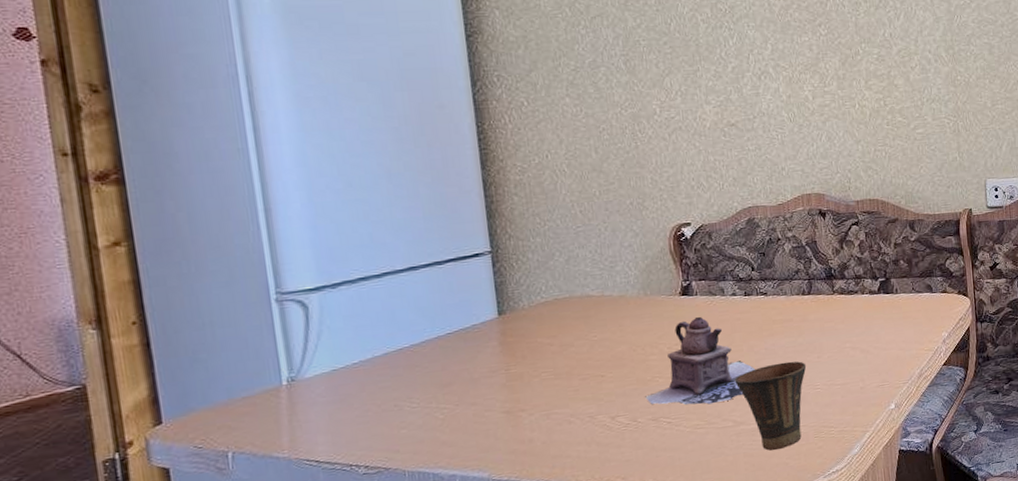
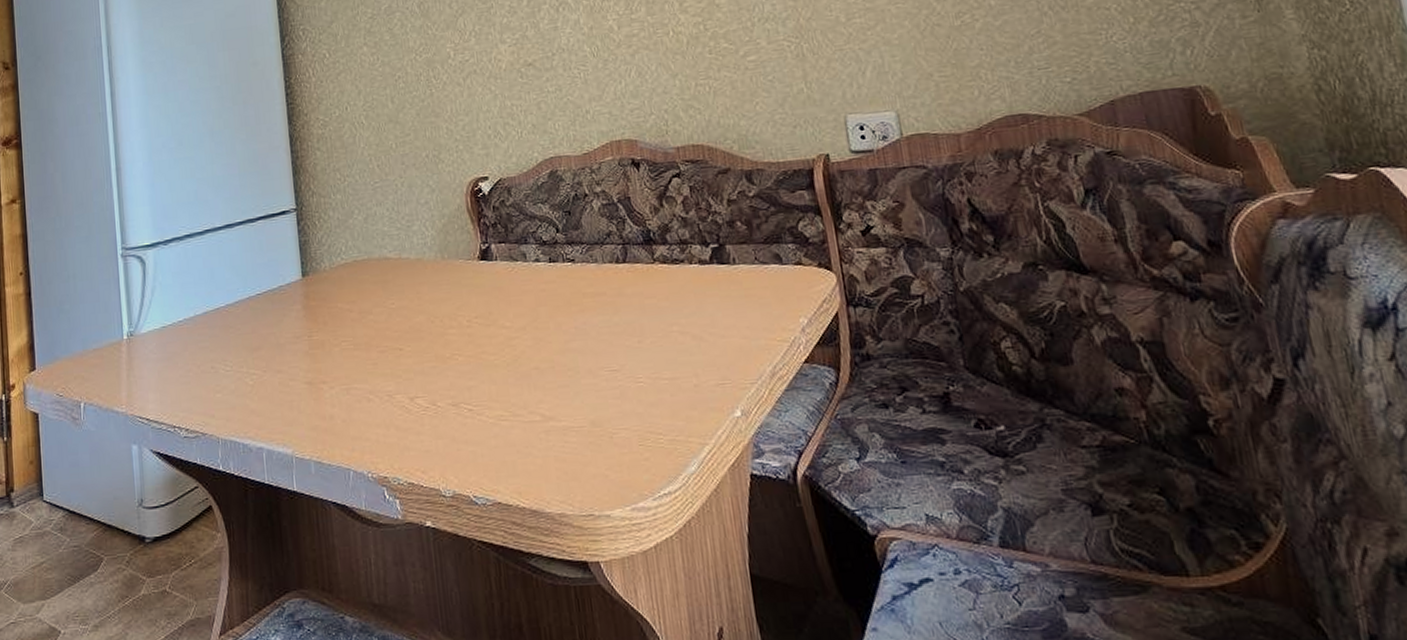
teapot: present [645,316,755,405] -> none [444,285,564,392]
cup: present [734,361,807,451] -> none [541,345,625,458]

